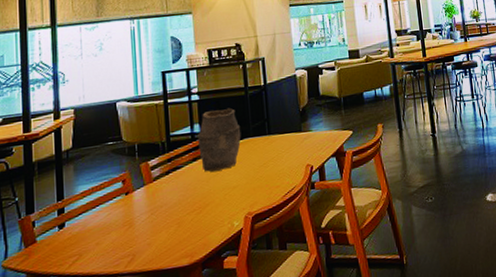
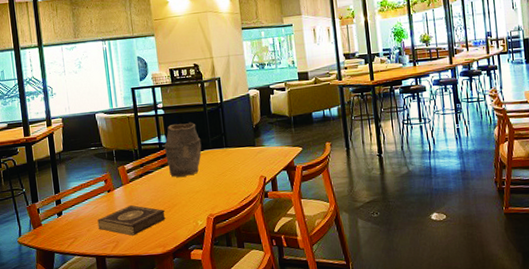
book: none [110,208,195,246] -> present [97,205,166,236]

